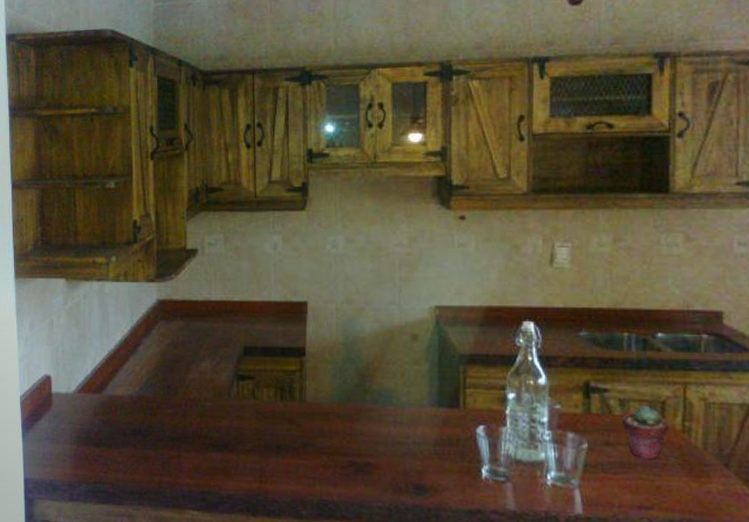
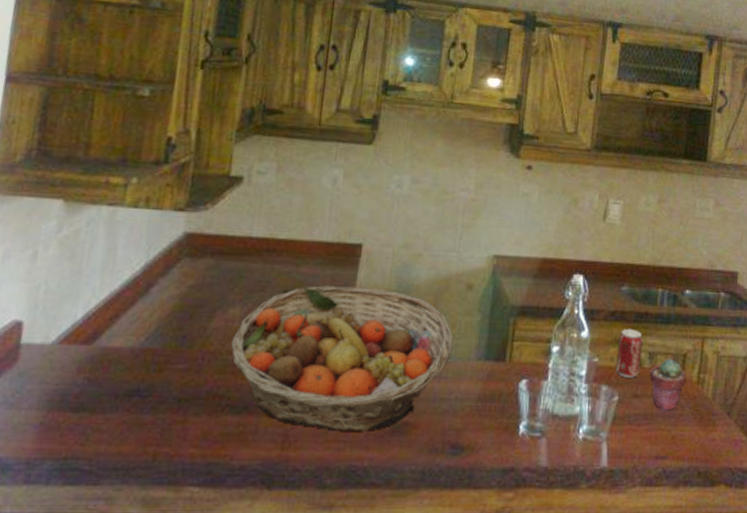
fruit basket: none [207,340,404,470] -> present [231,286,453,431]
beverage can: none [581,374,611,425] -> present [616,328,643,378]

